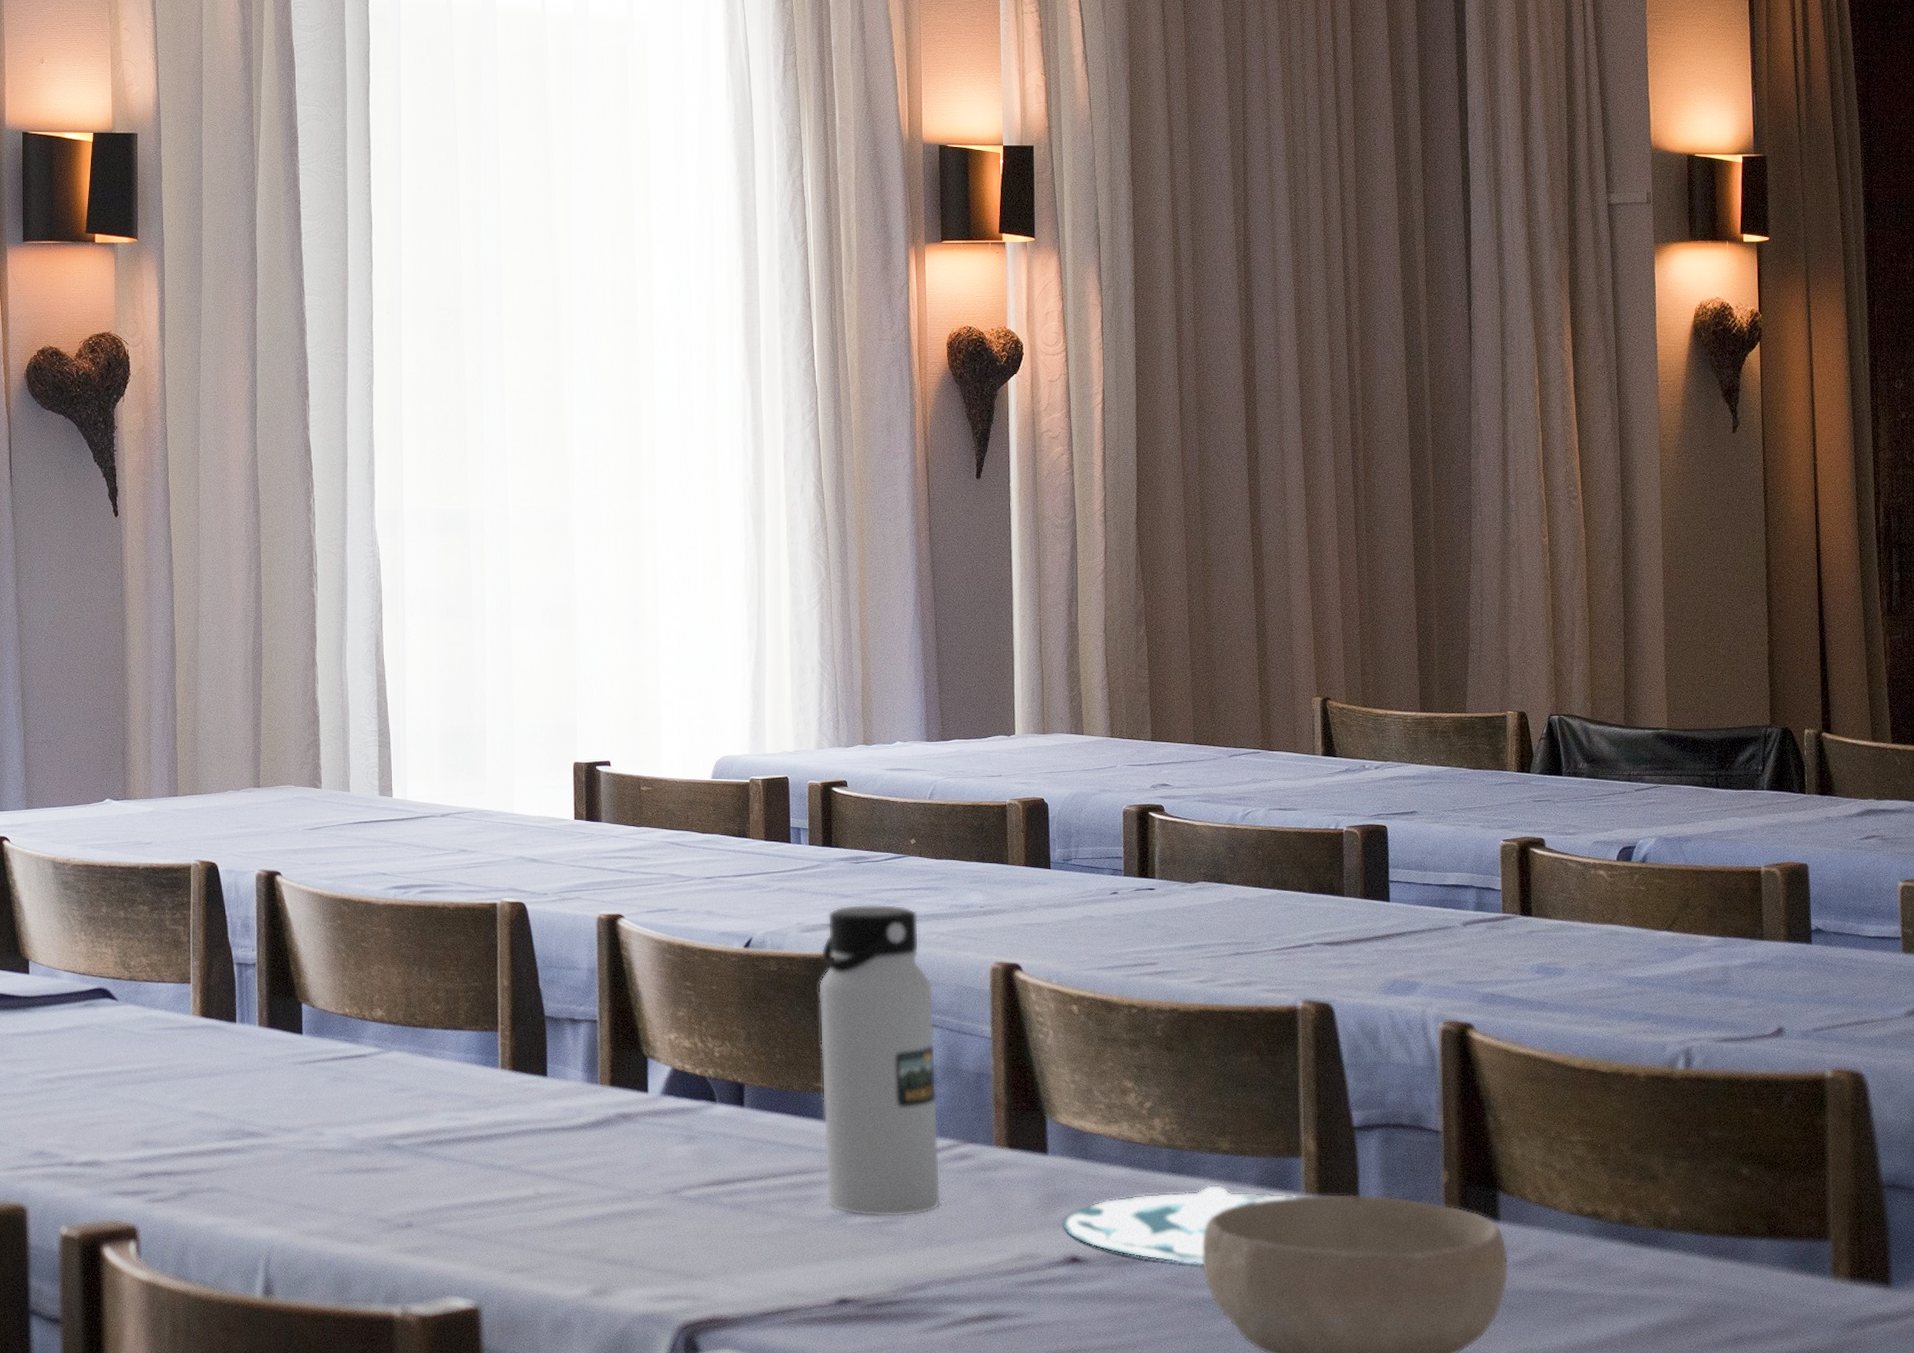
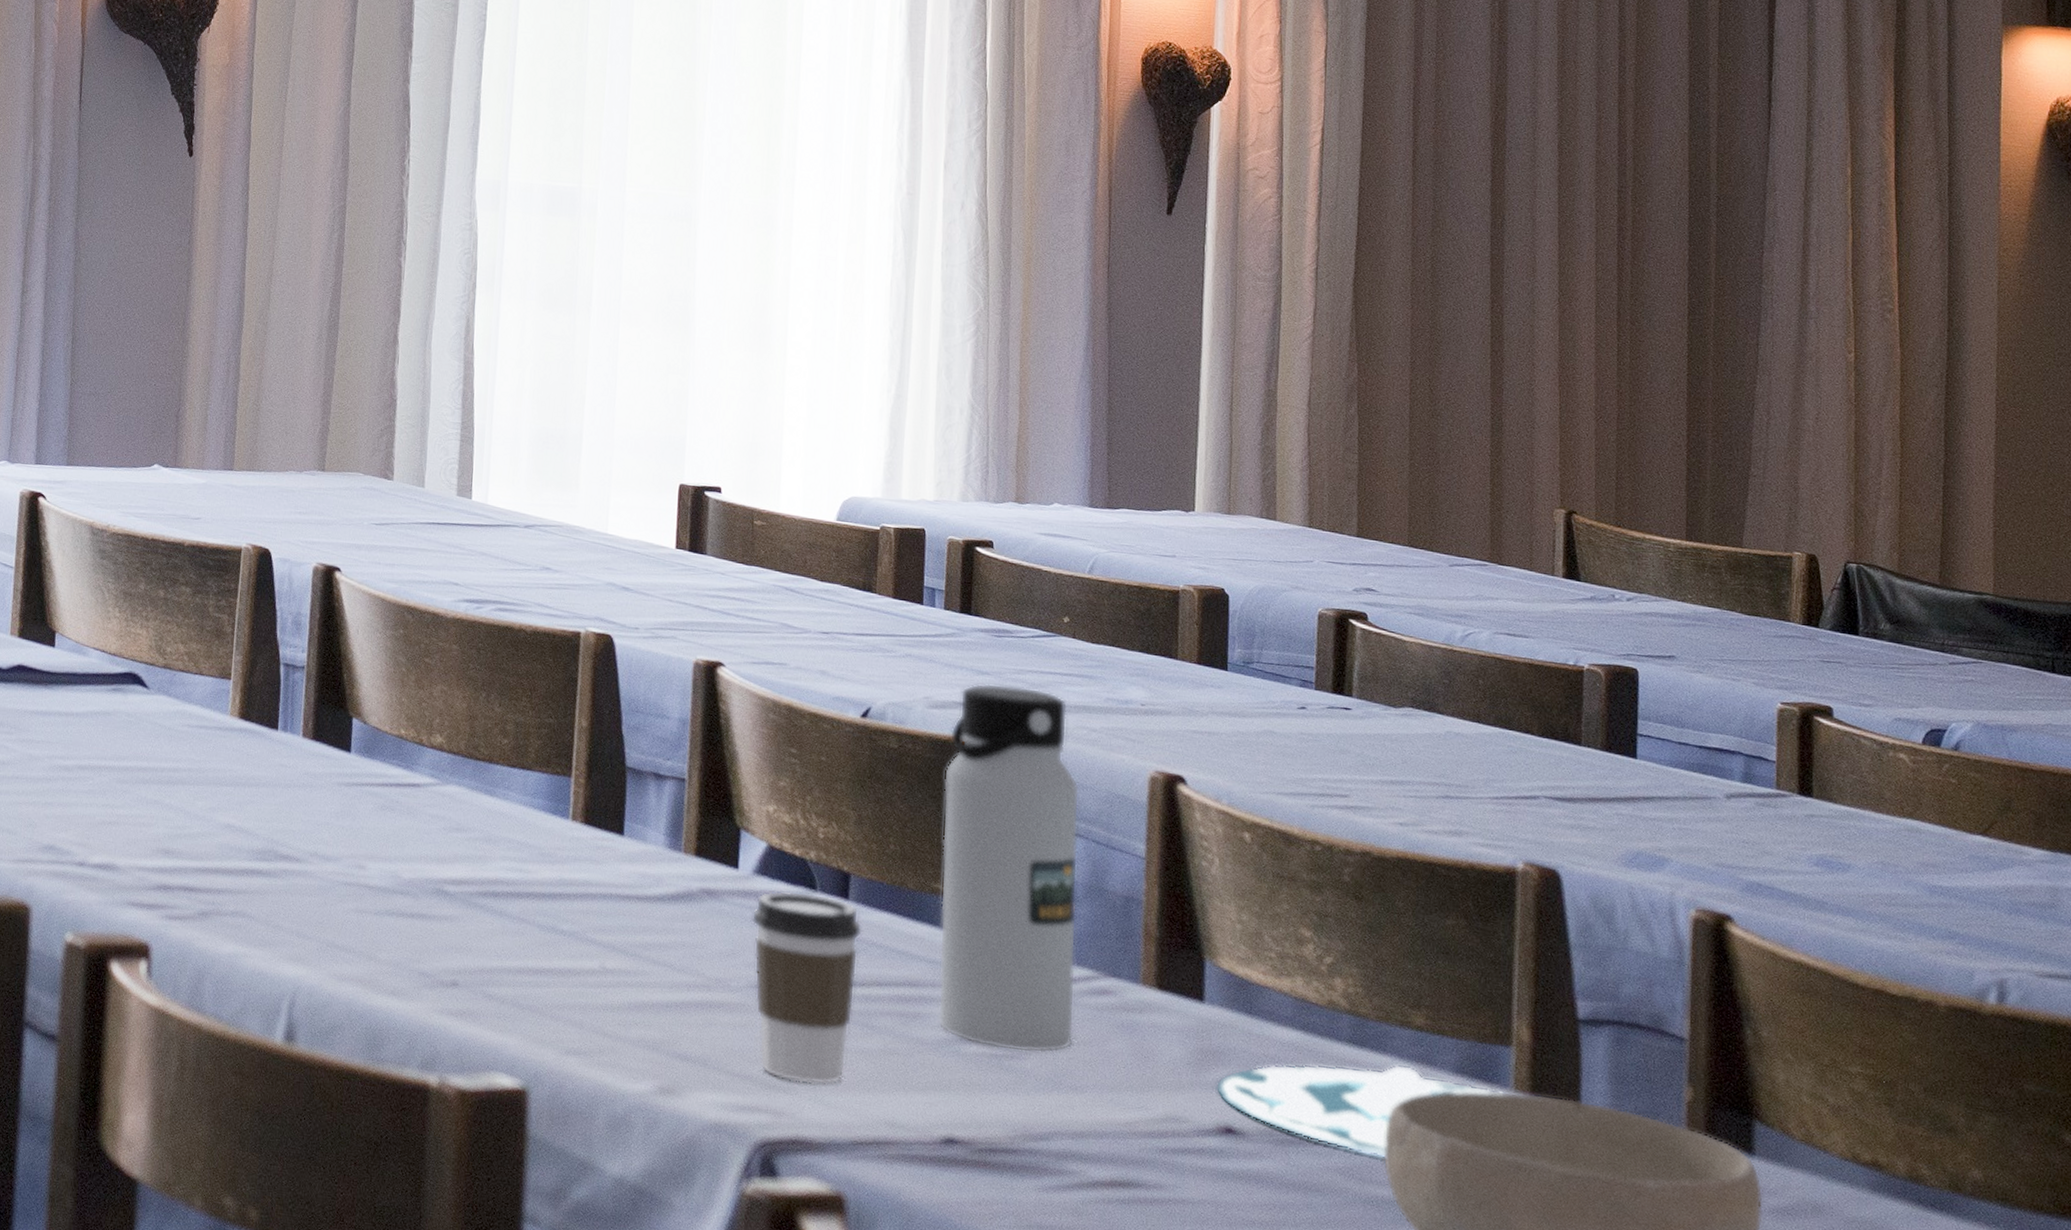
coffee cup: none [662,1105,757,1270] -> present [751,890,862,1086]

